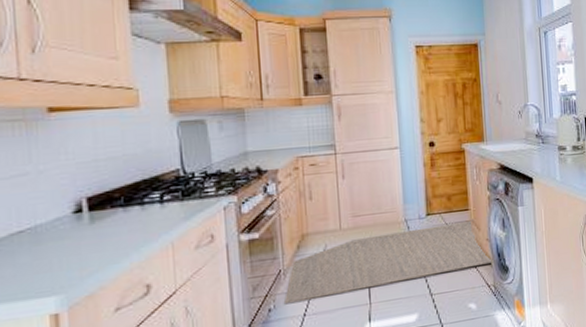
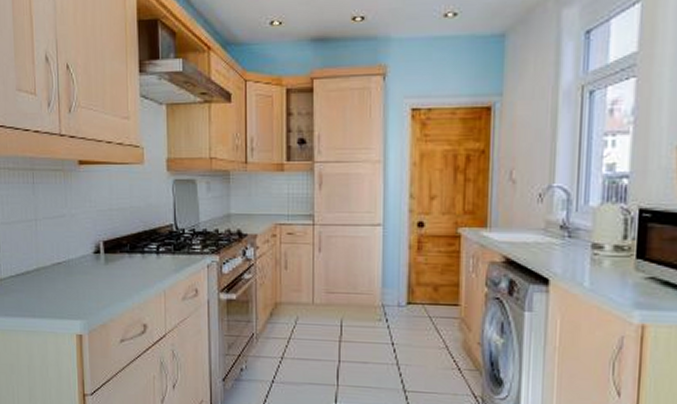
rug: present [283,220,494,305] -> none [254,316,484,372]

